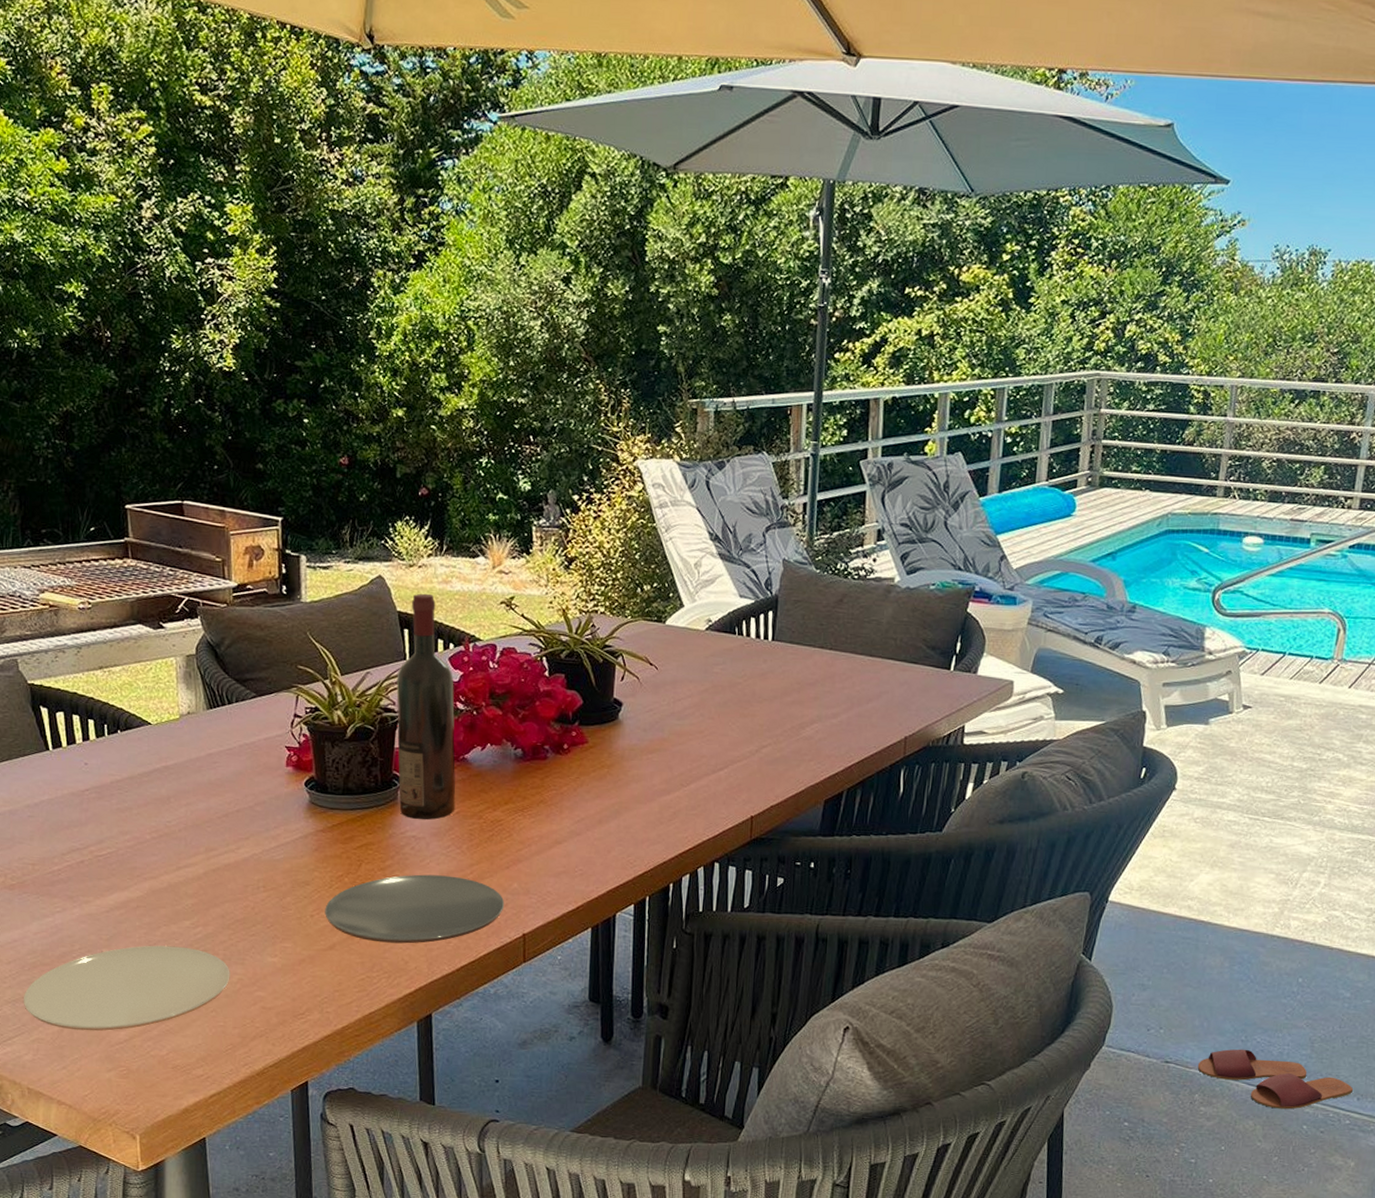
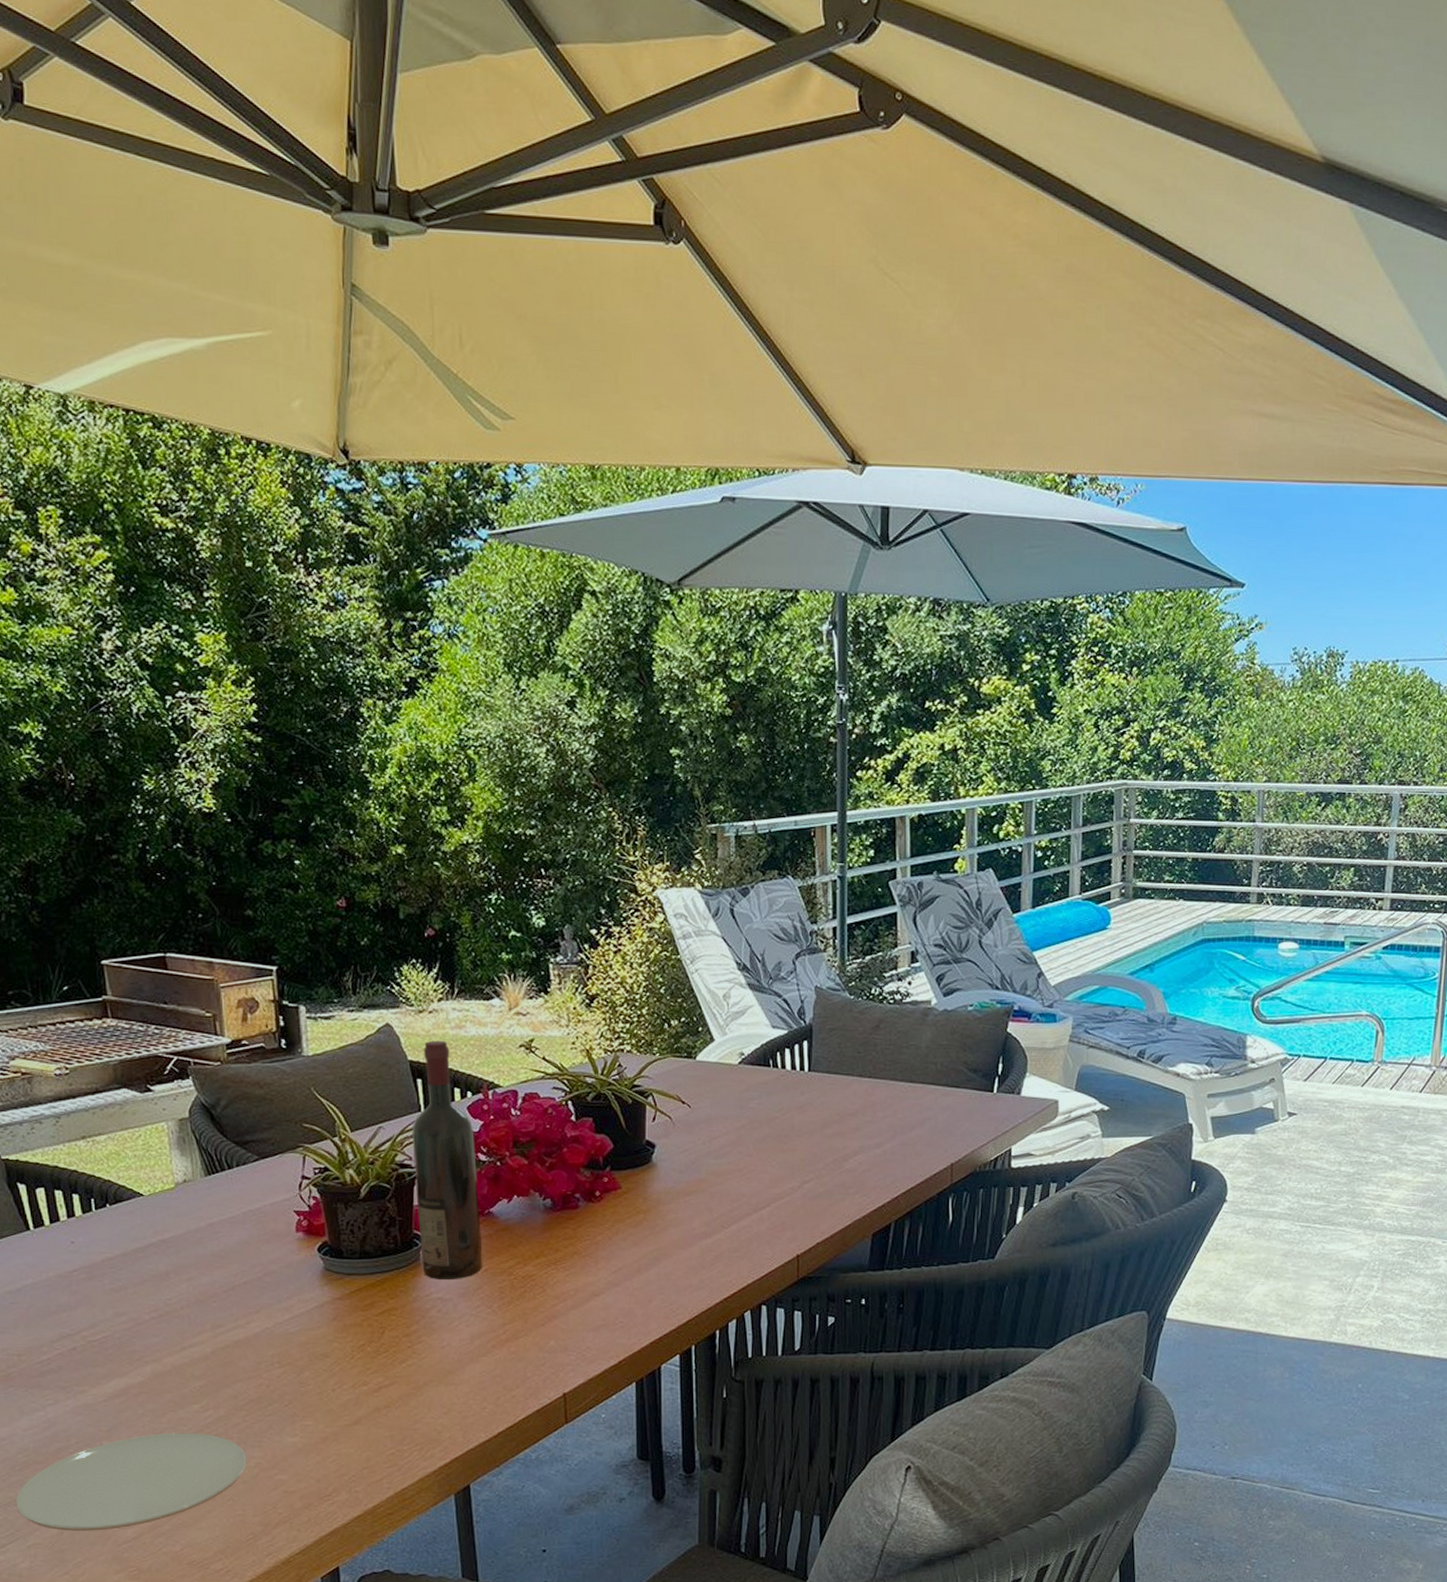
plate: present [325,874,505,944] -> none [347,1337,542,1413]
slippers: present [1197,1049,1354,1110] -> none [1264,1459,1418,1517]

